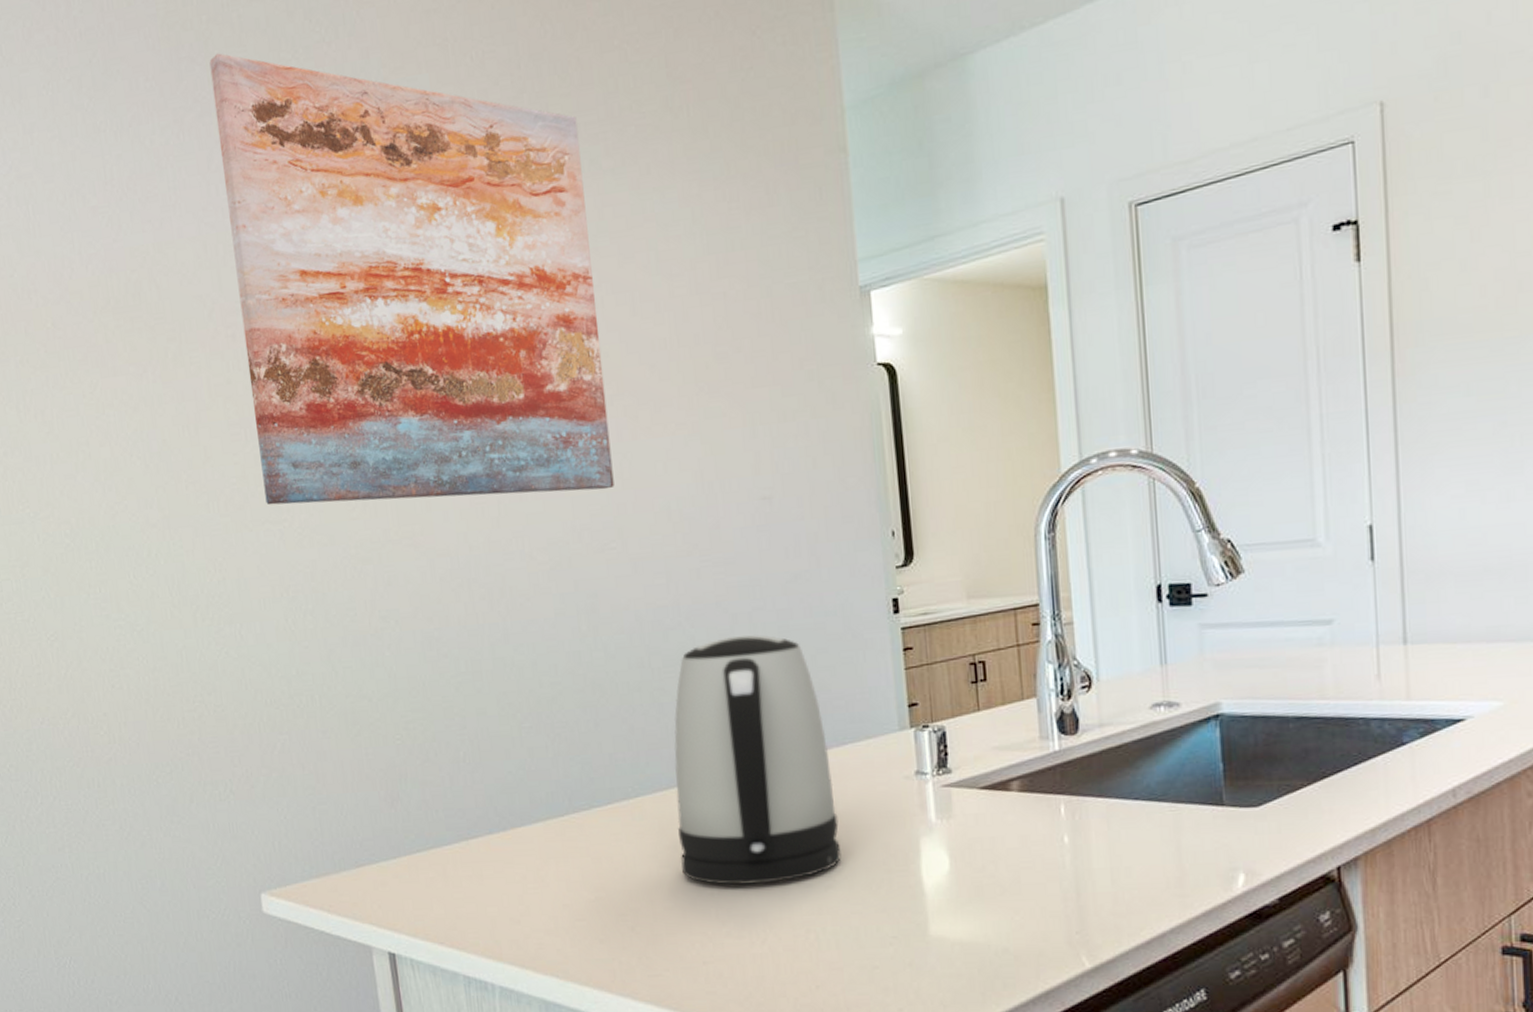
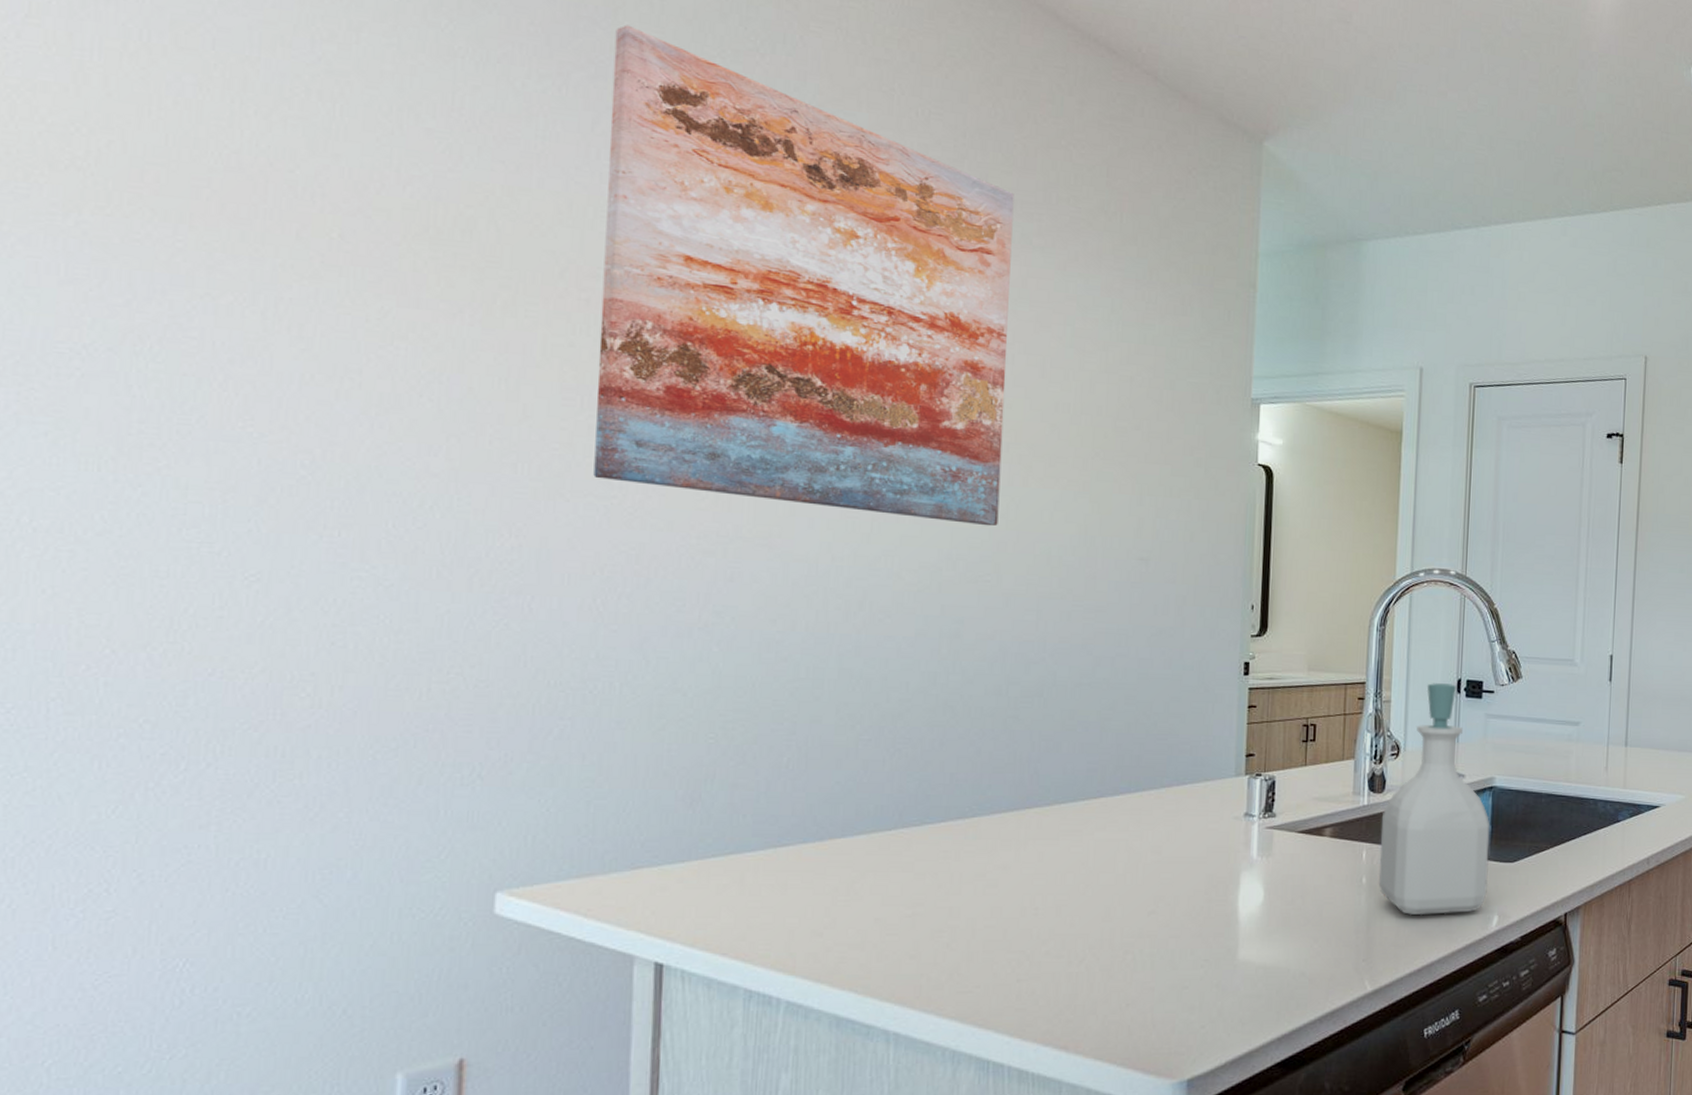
kettle: present [674,635,841,886] -> none [1009,677,1169,908]
soap bottle: none [1078,592,1226,879] -> present [1378,683,1490,916]

